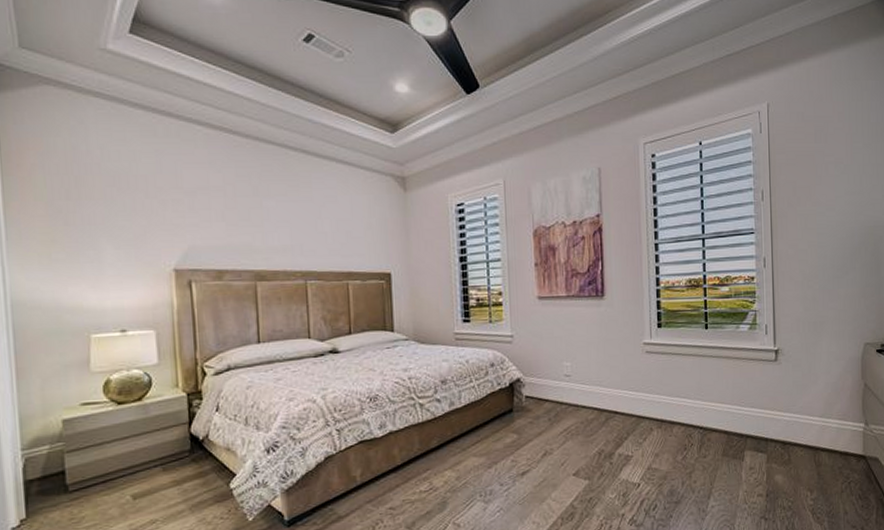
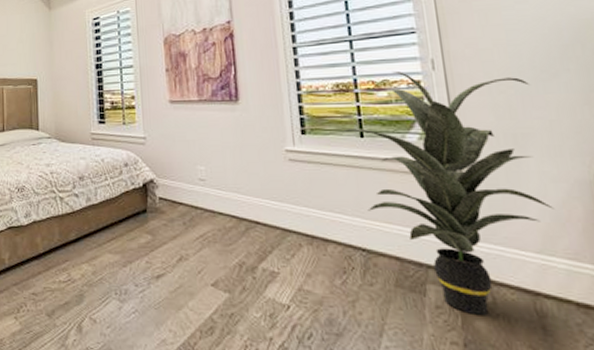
indoor plant: none [690,269,835,471] -> present [340,72,556,316]

